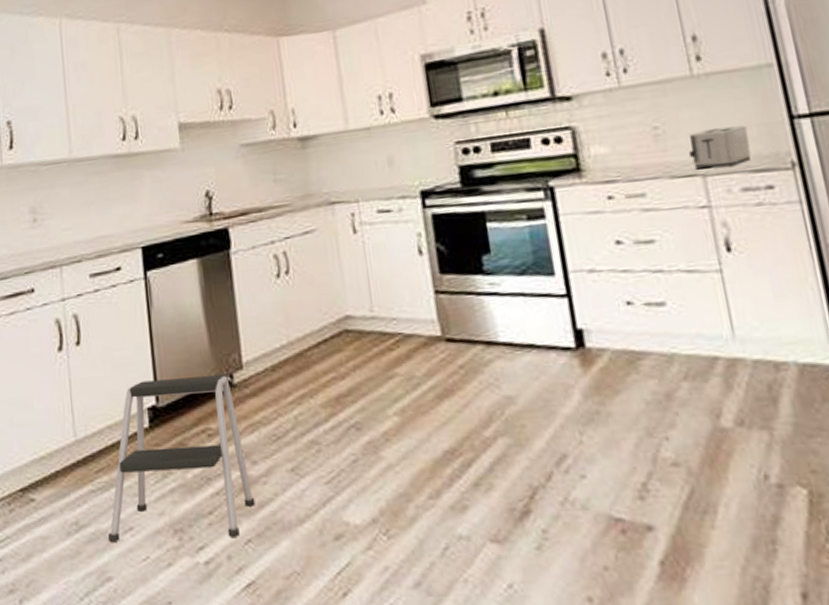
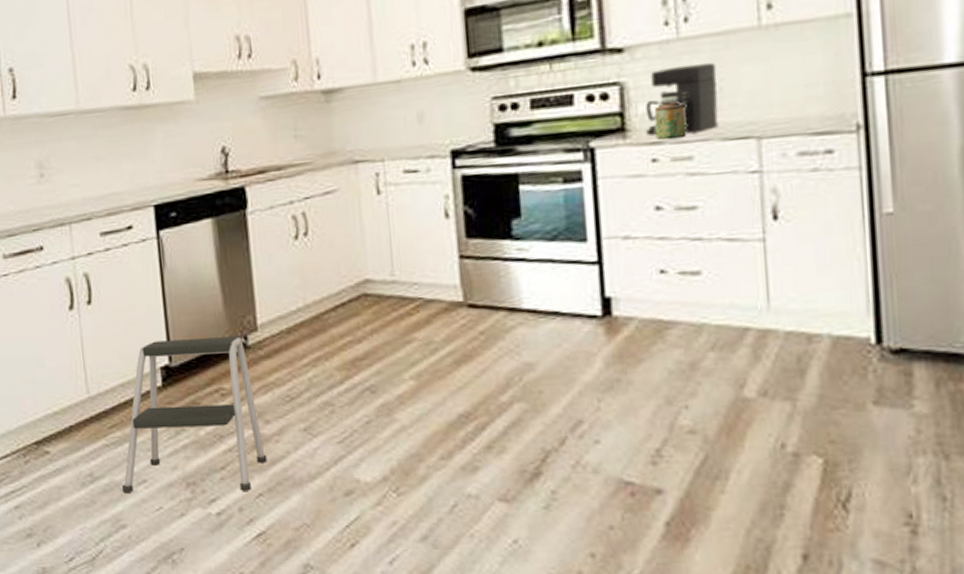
coffee maker: none [597,108,666,176] -> present [646,62,719,137]
canister: none [604,143,638,180] -> present [654,101,687,141]
toaster: present [688,125,752,170] -> none [745,83,814,131]

